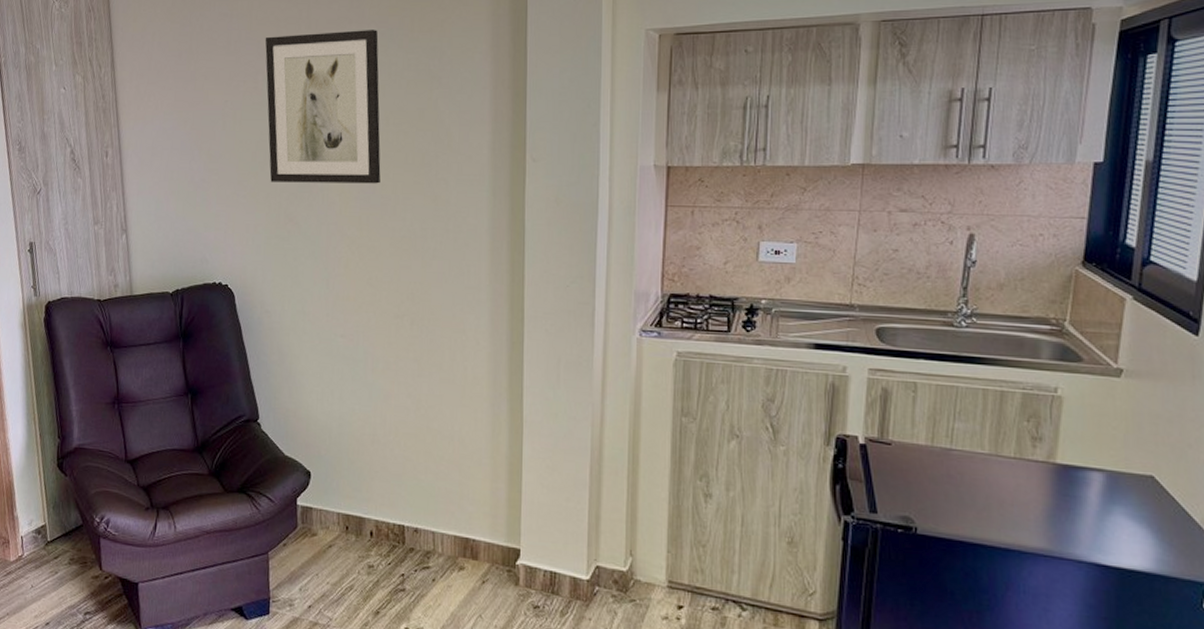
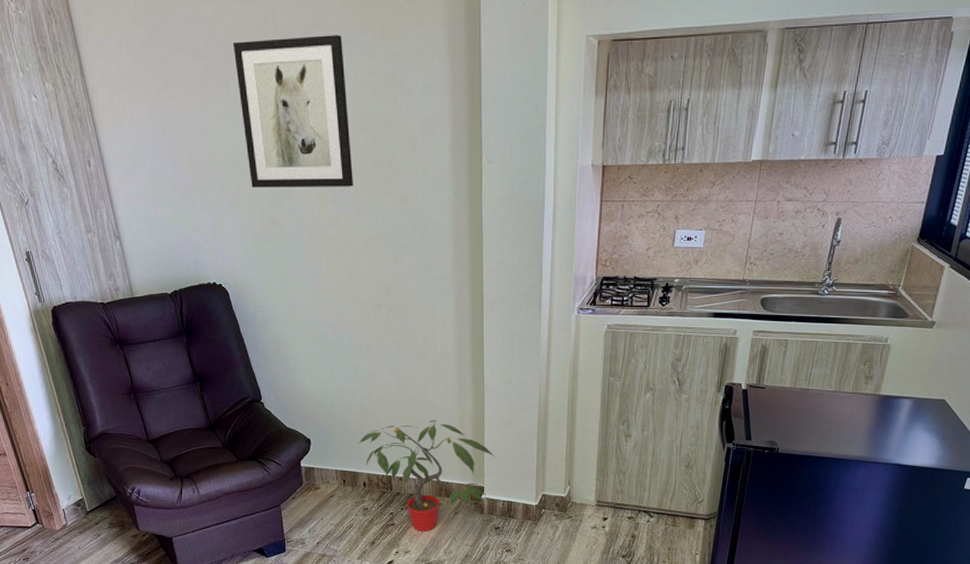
potted plant: none [366,457,536,603] -> present [357,420,496,531]

